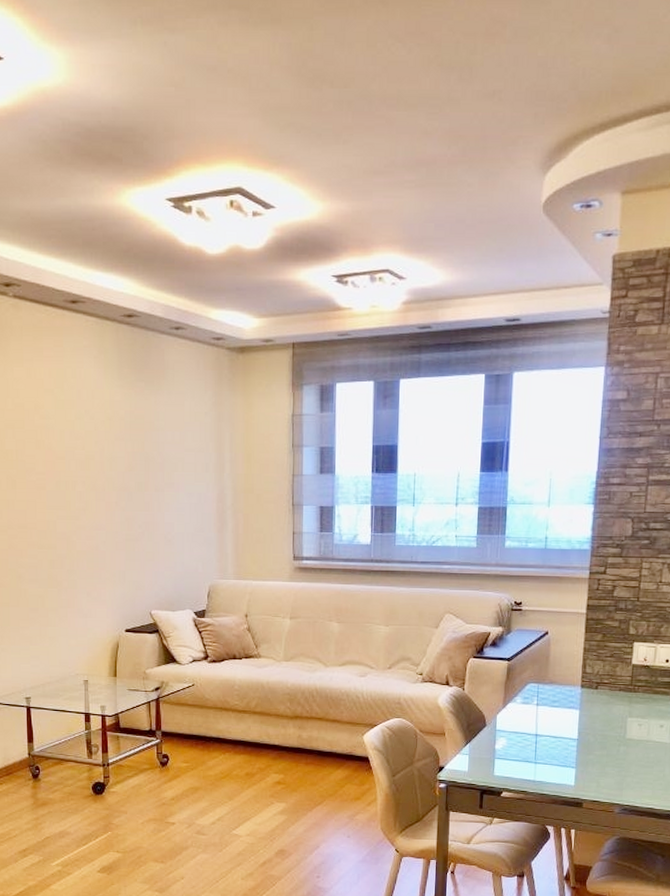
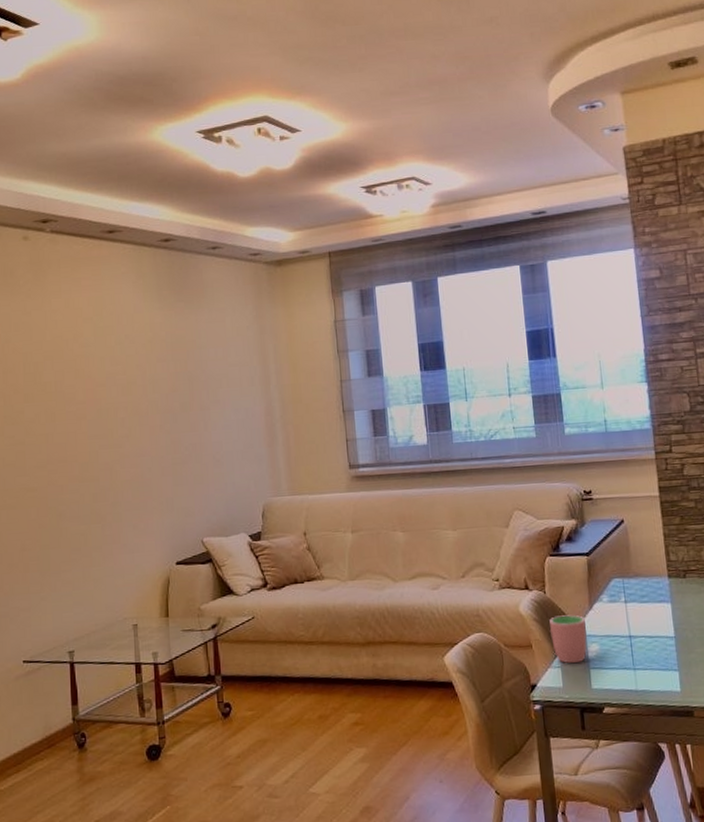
cup: none [463,711,497,753] -> present [549,615,587,664]

